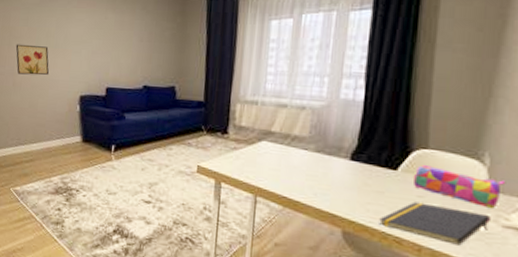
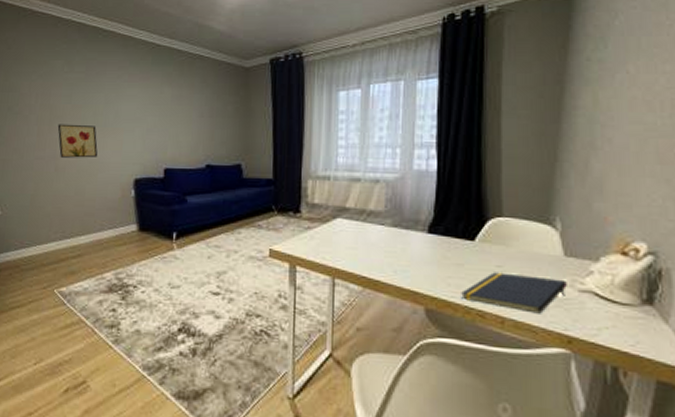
pencil case: present [412,165,506,209] -> none [490,234,578,274]

